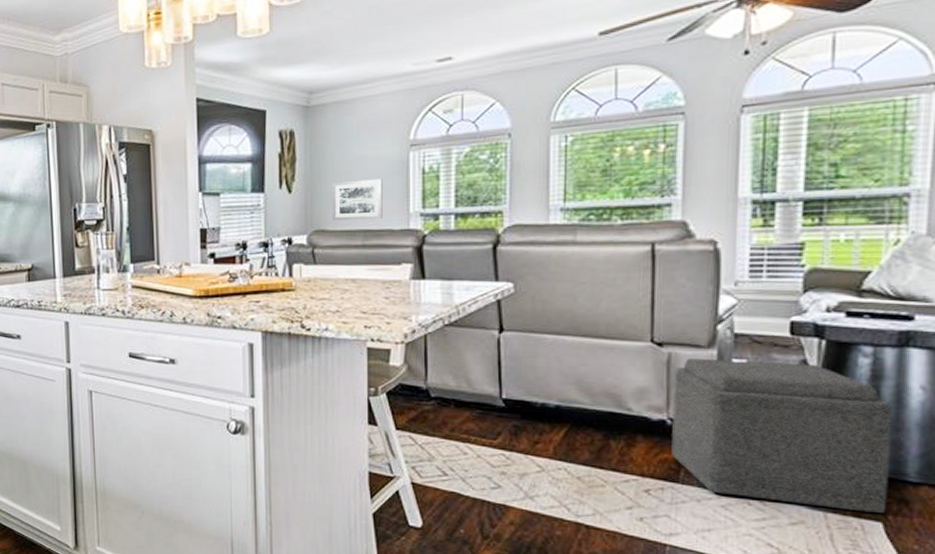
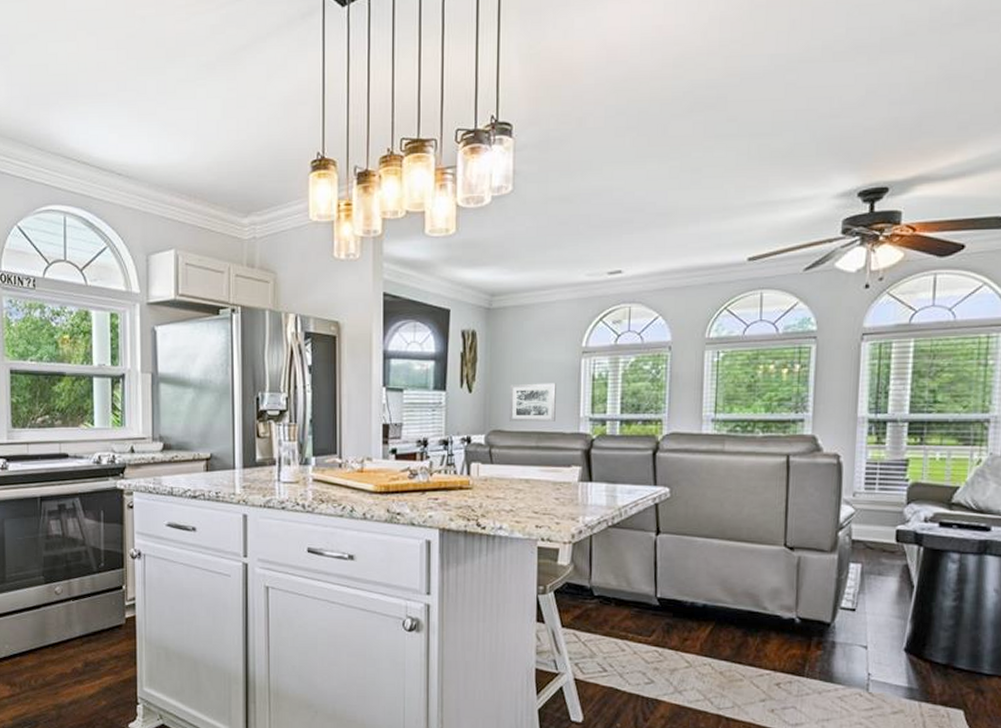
ottoman: present [671,358,893,514] -> none [798,562,974,703]

